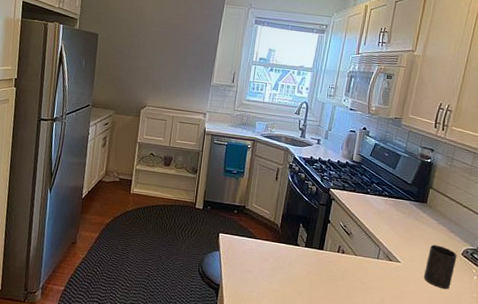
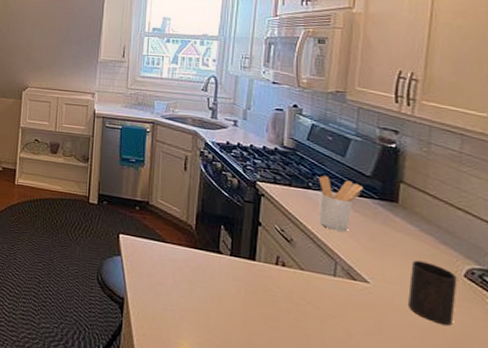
utensil holder: none [371,184,406,226] -> present [318,176,364,232]

